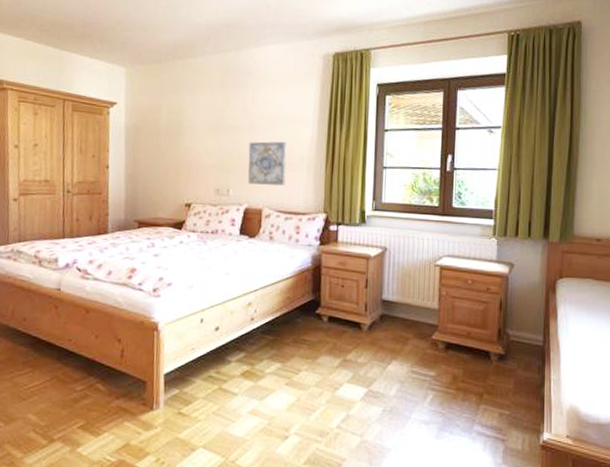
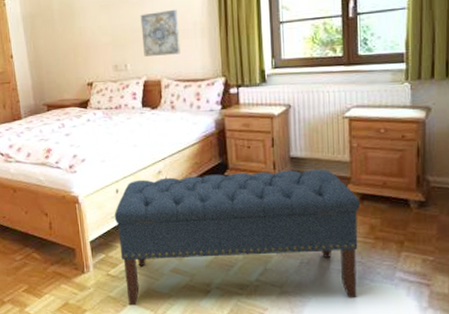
bench: none [195,310,446,451] -> present [114,169,361,306]

